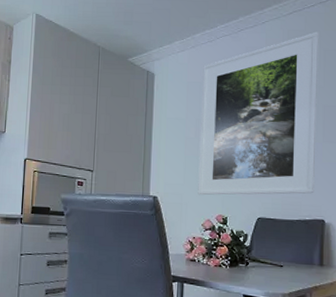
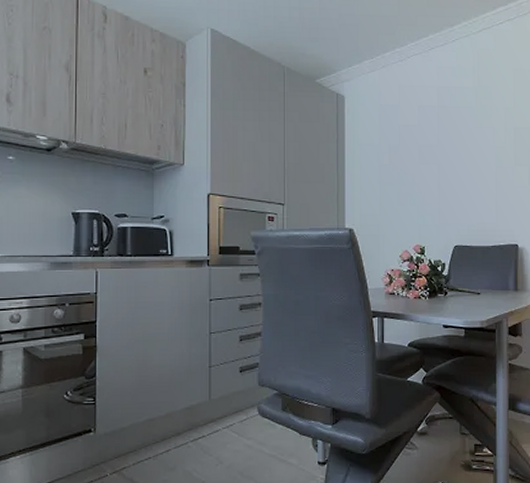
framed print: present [198,31,319,196] -> none [394,50,508,226]

